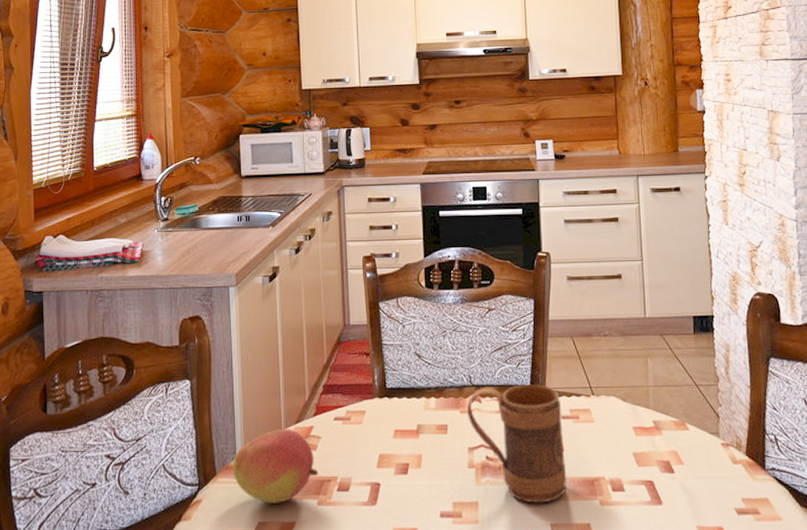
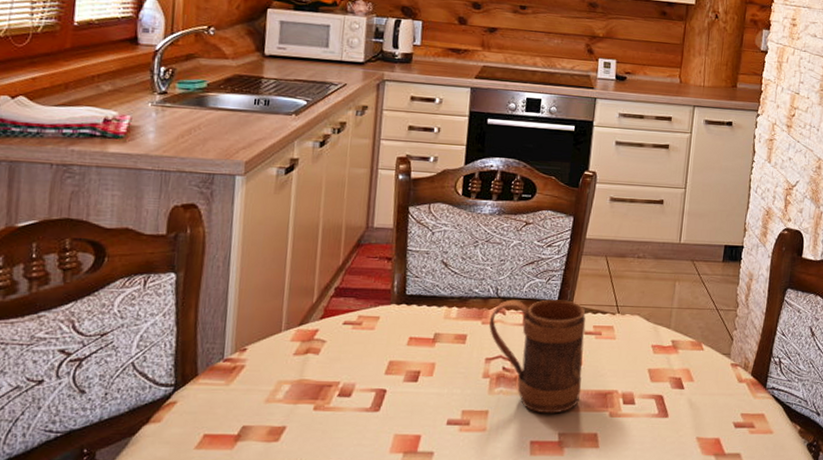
fruit: present [233,429,319,503] -> none [218,331,319,407]

